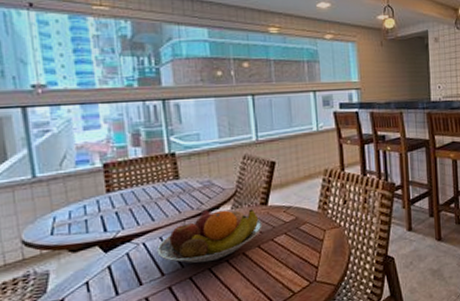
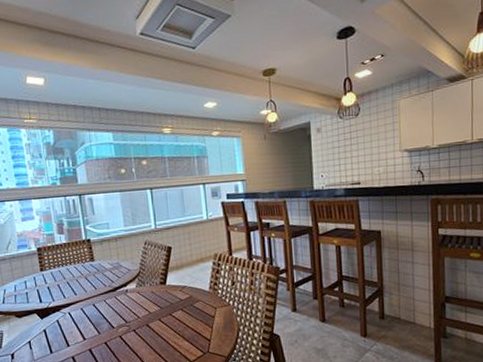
fruit bowl: present [157,209,263,263] -> none [79,287,162,331]

